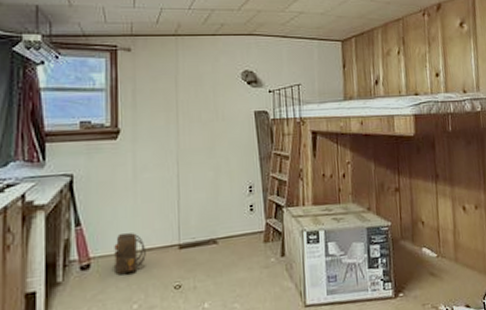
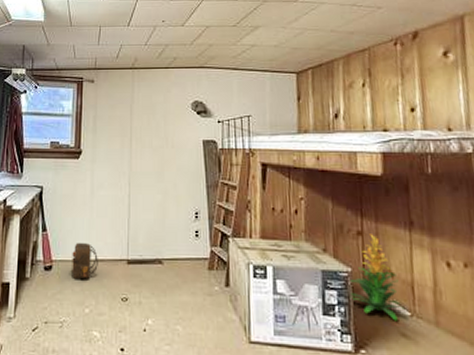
indoor plant: none [390,189,433,263] -> present [350,234,405,321]

